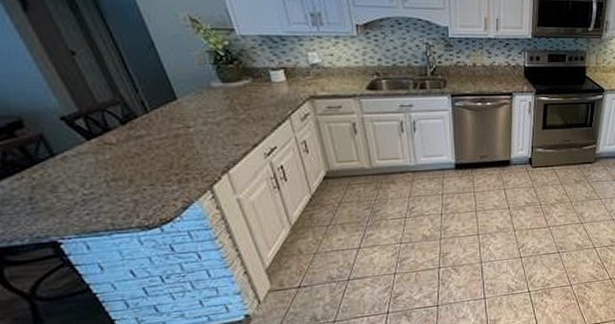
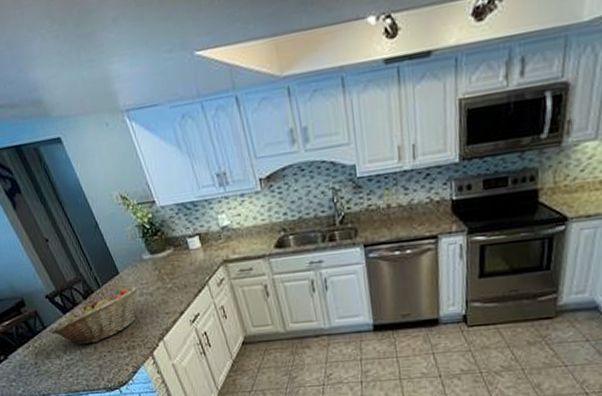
fruit basket: none [63,114,201,178] -> present [51,286,138,346]

